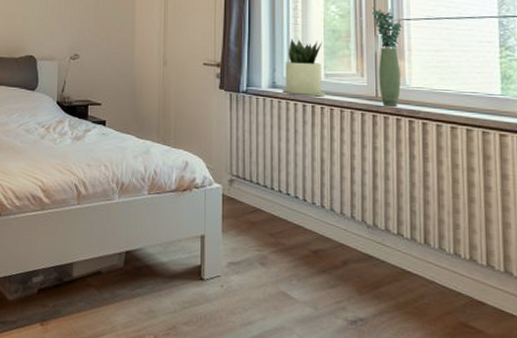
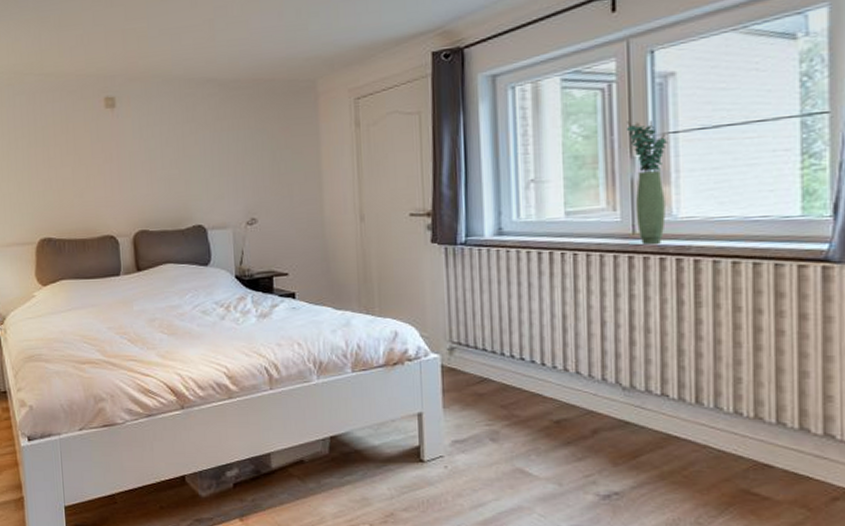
planter: present [281,39,326,97] -> none [510,172,567,242]

